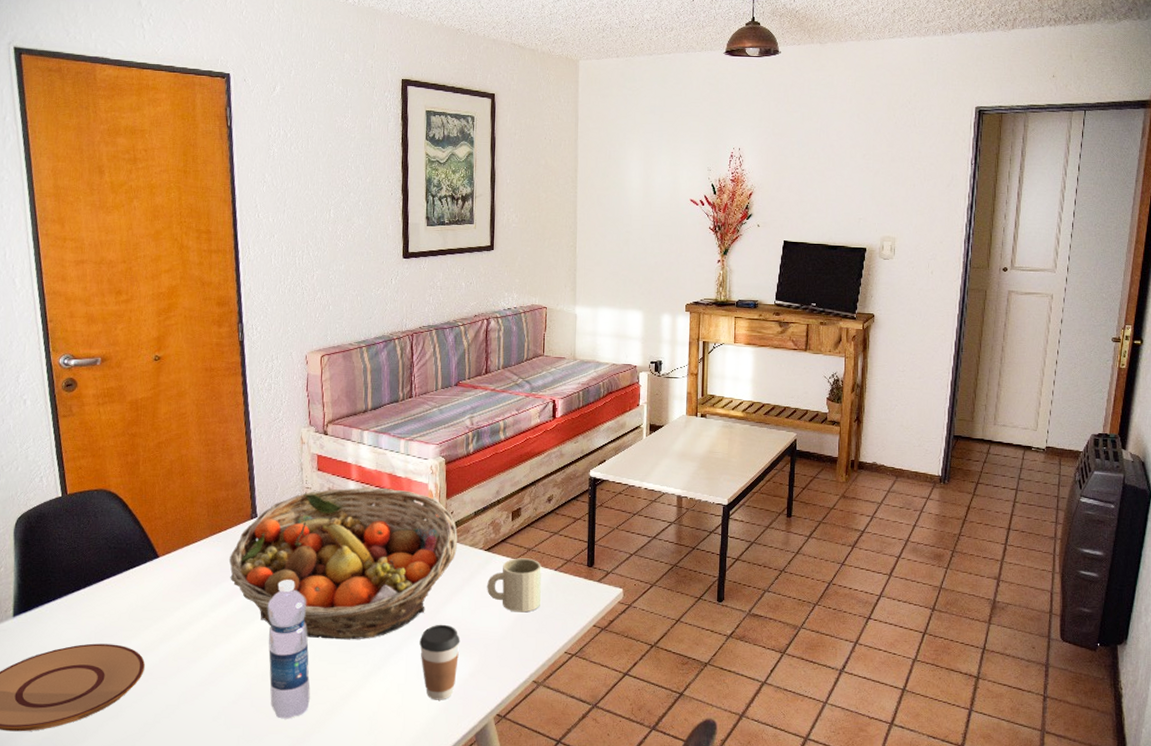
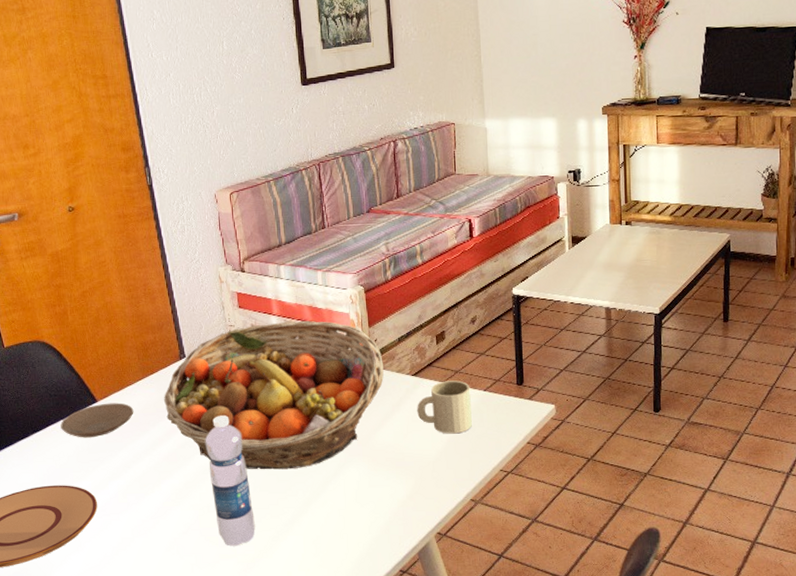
plate: none [116,559,197,595] -> present [60,403,134,438]
coffee cup: present [419,624,460,700] -> none [355,449,395,522]

